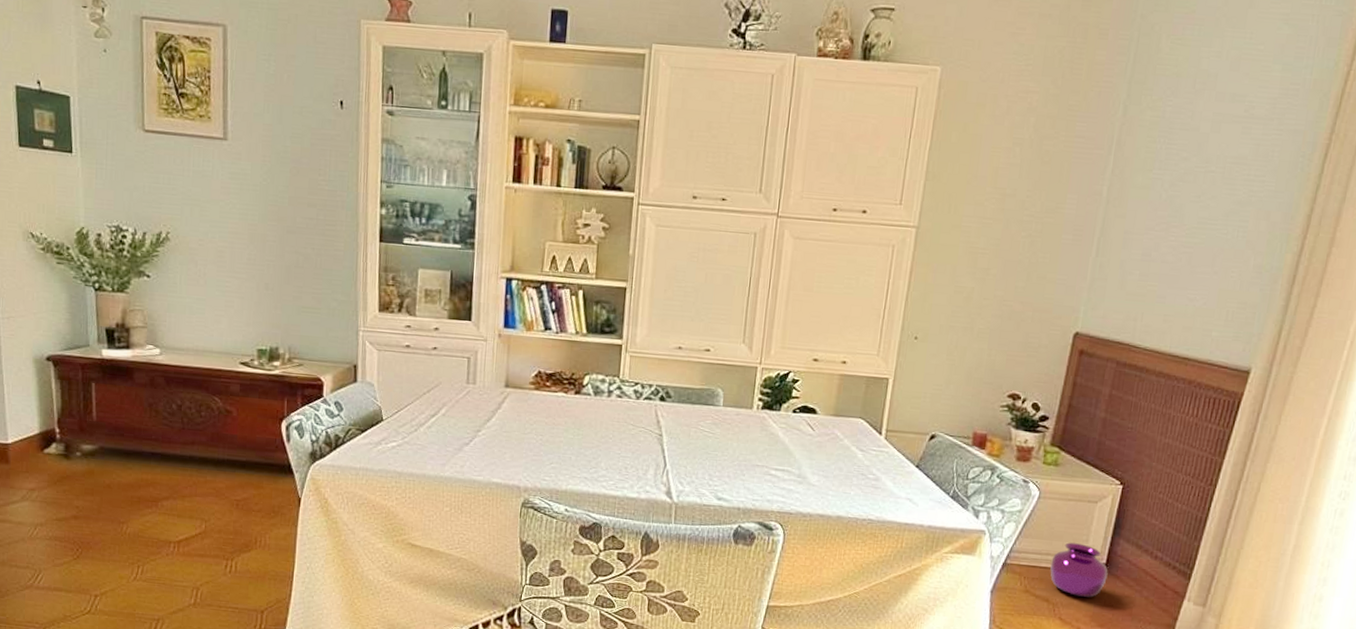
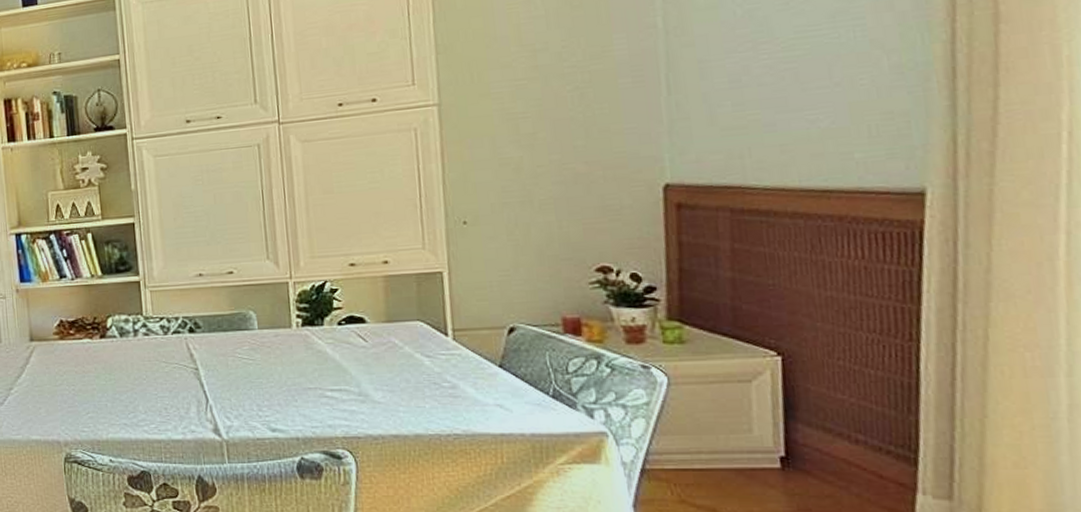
vase: present [1050,542,1108,597] -> none [706,435,793,502]

